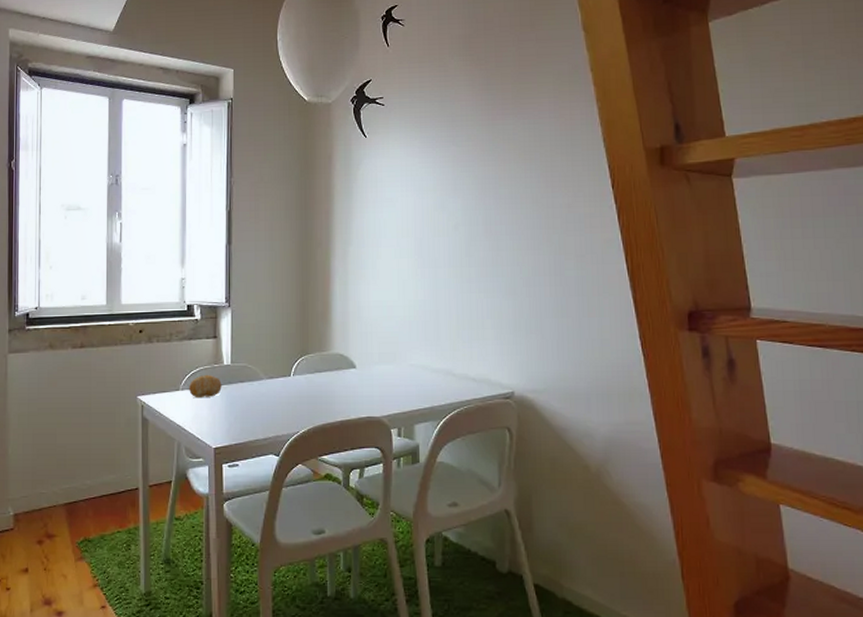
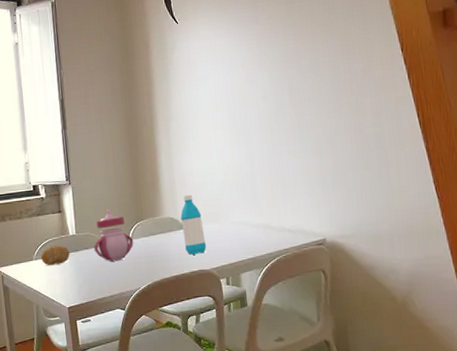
sippy cup: none [249,338,295,399] -> present [93,209,133,262]
water bottle: none [351,329,379,398] -> present [180,194,207,255]

